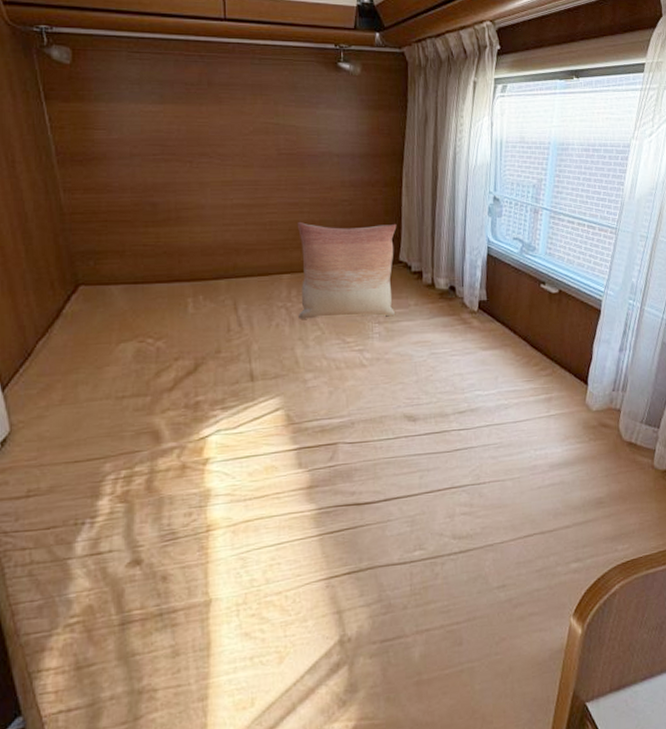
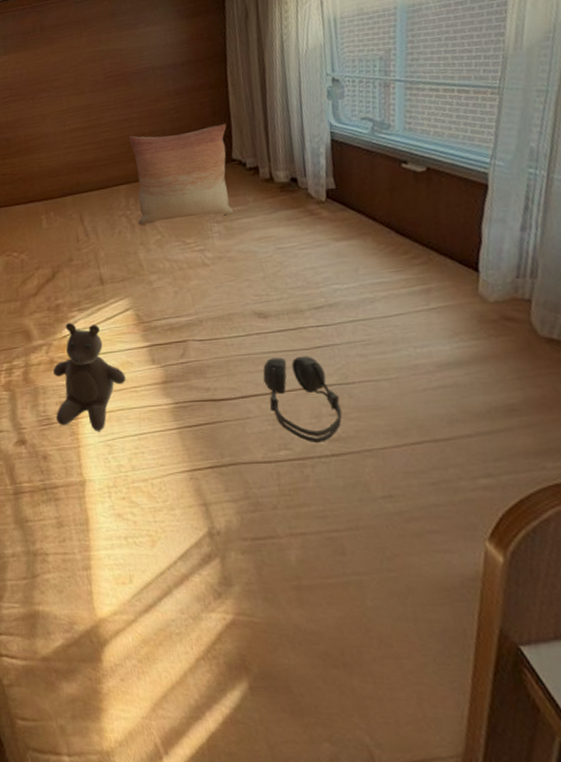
teddy bear: none [183,422,269,544] -> present [52,322,126,431]
headphones: none [406,458,472,542] -> present [262,356,342,444]

